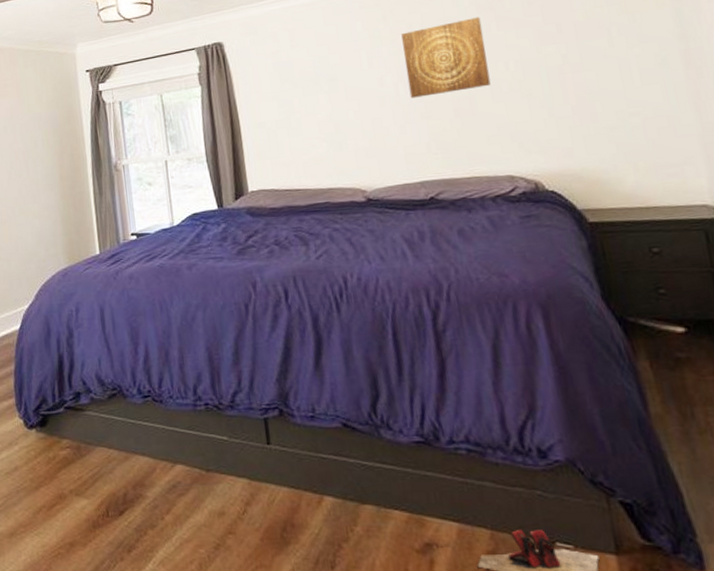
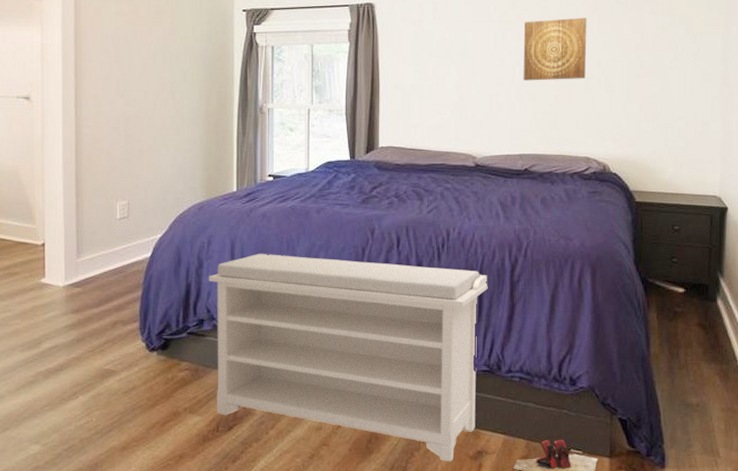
bench: none [81,317,417,556] -> present [209,253,488,462]

